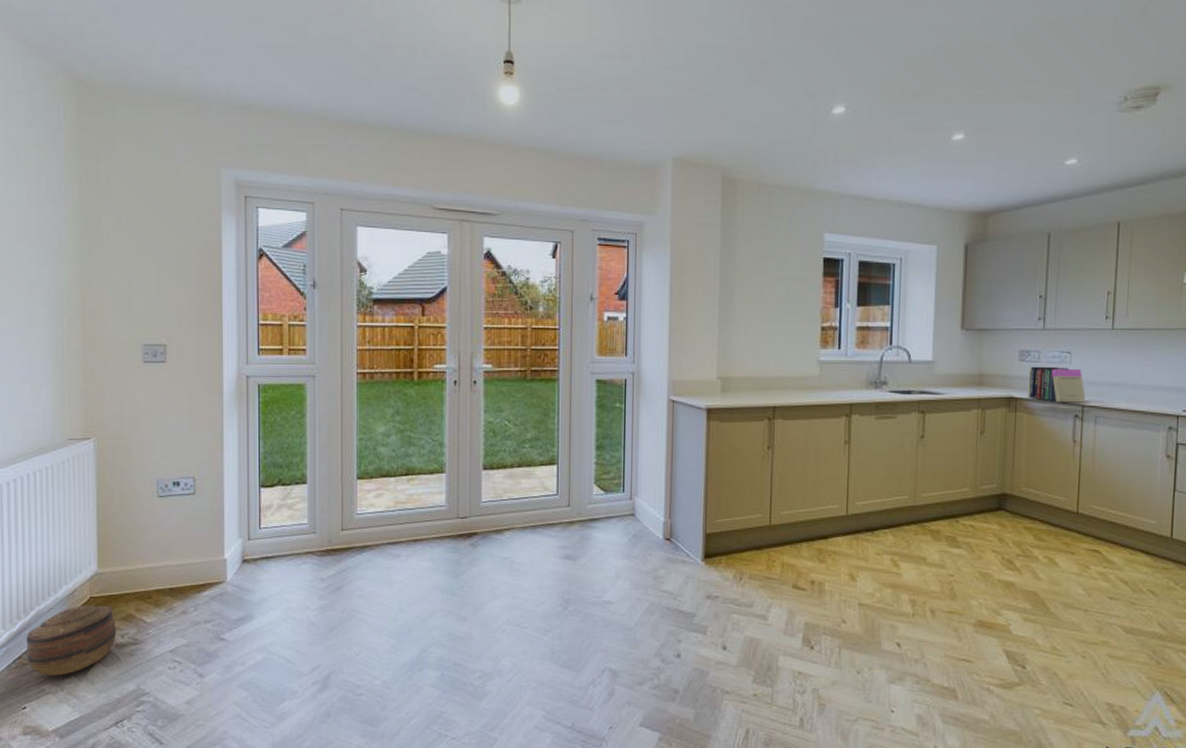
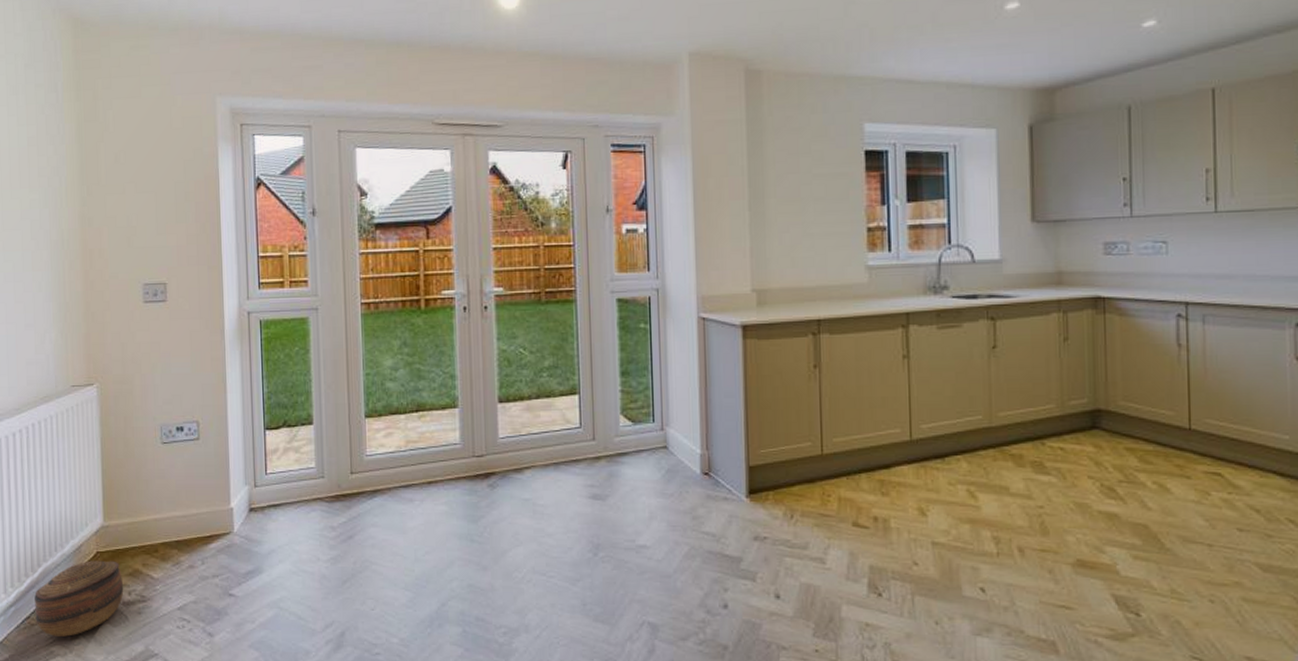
books: present [1028,366,1086,403] -> none [1117,259,1190,301]

